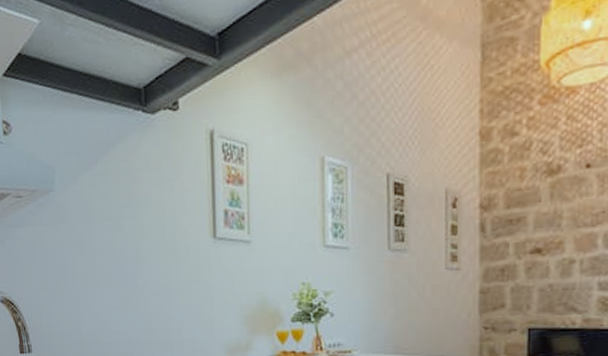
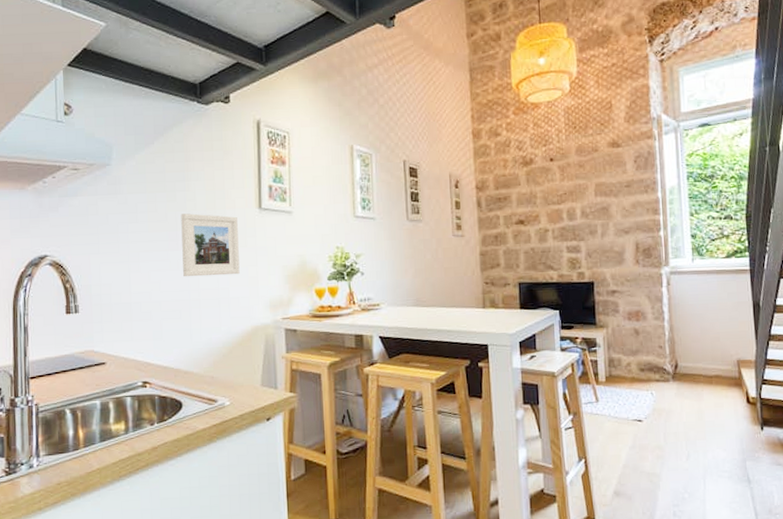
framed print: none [129,244,193,317] -> present [181,213,240,277]

